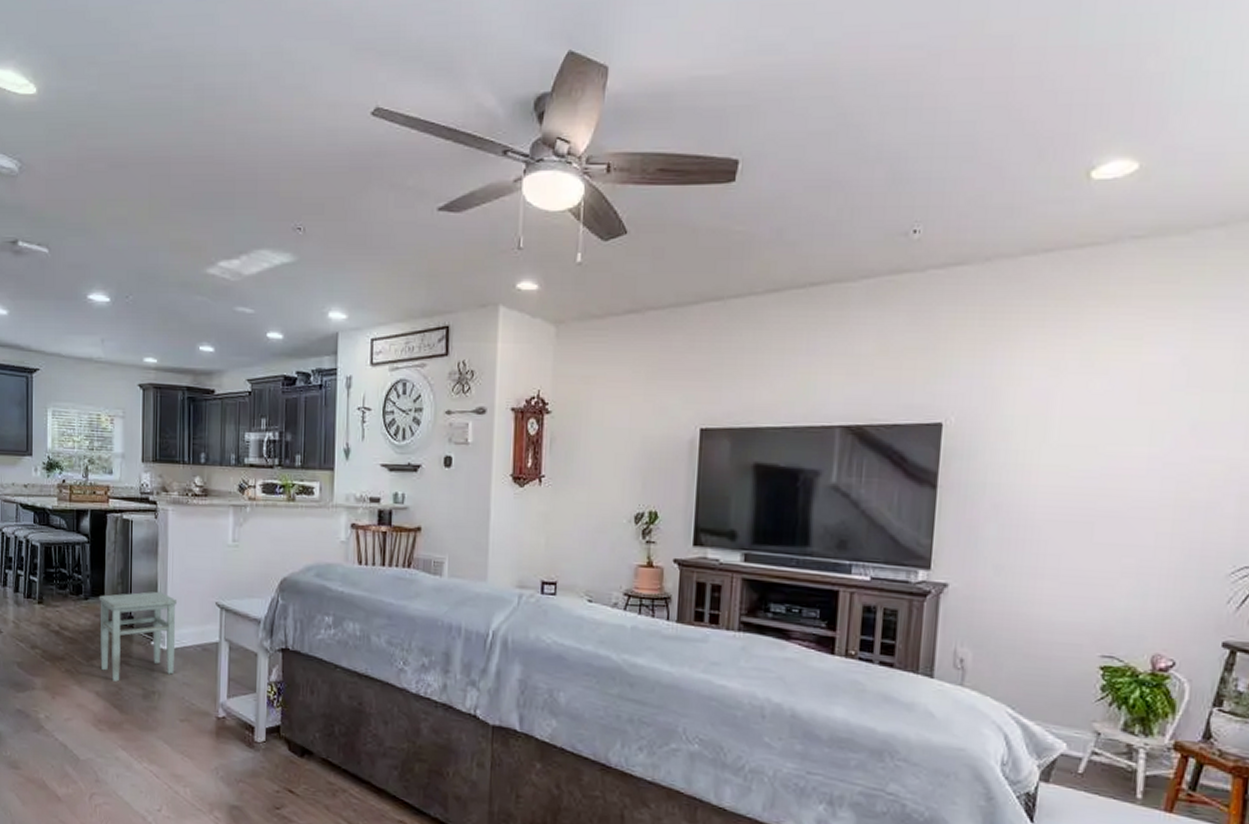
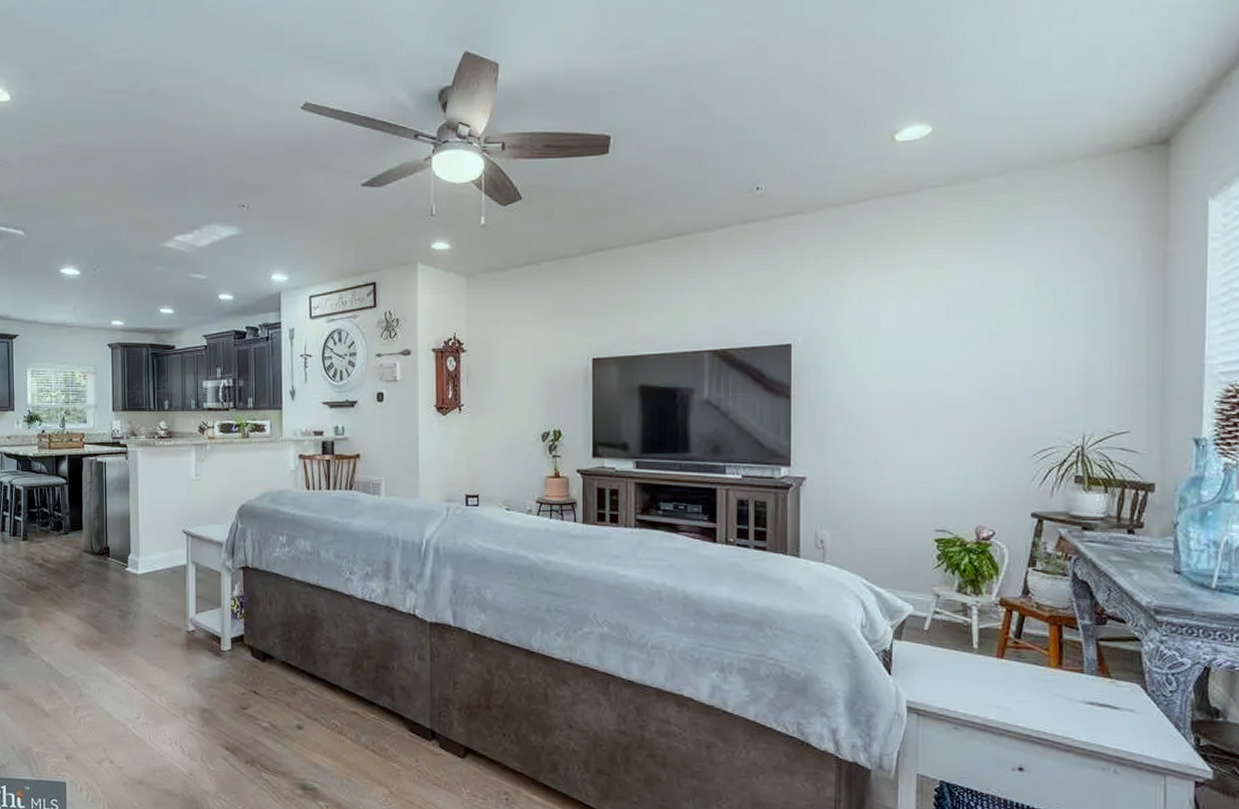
stool: present [99,591,178,682] -> none [77,523,148,605]

